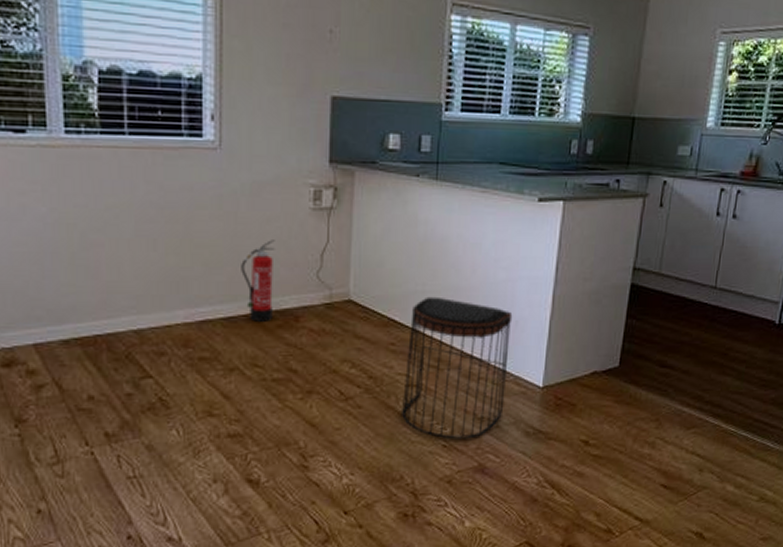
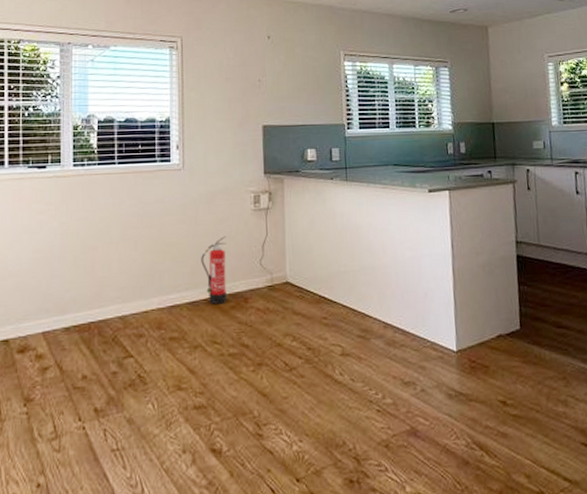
stool: present [402,296,513,440] -> none [338,275,426,404]

